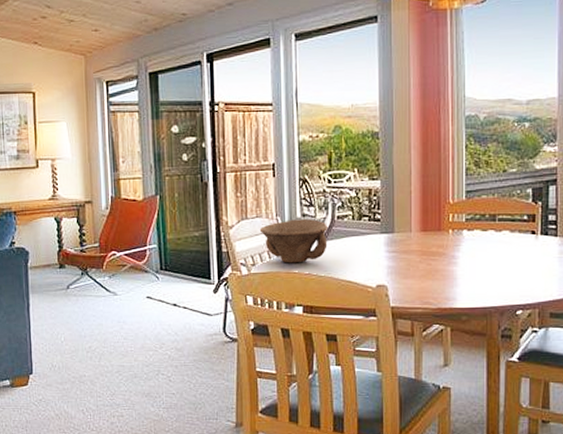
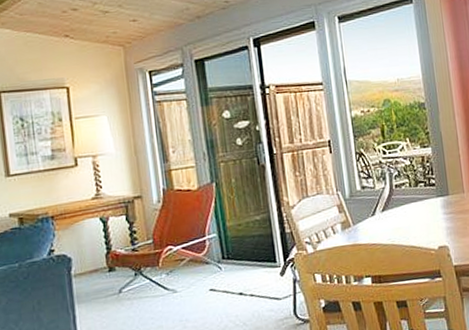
bowl: present [259,219,328,263] -> none [321,190,389,237]

